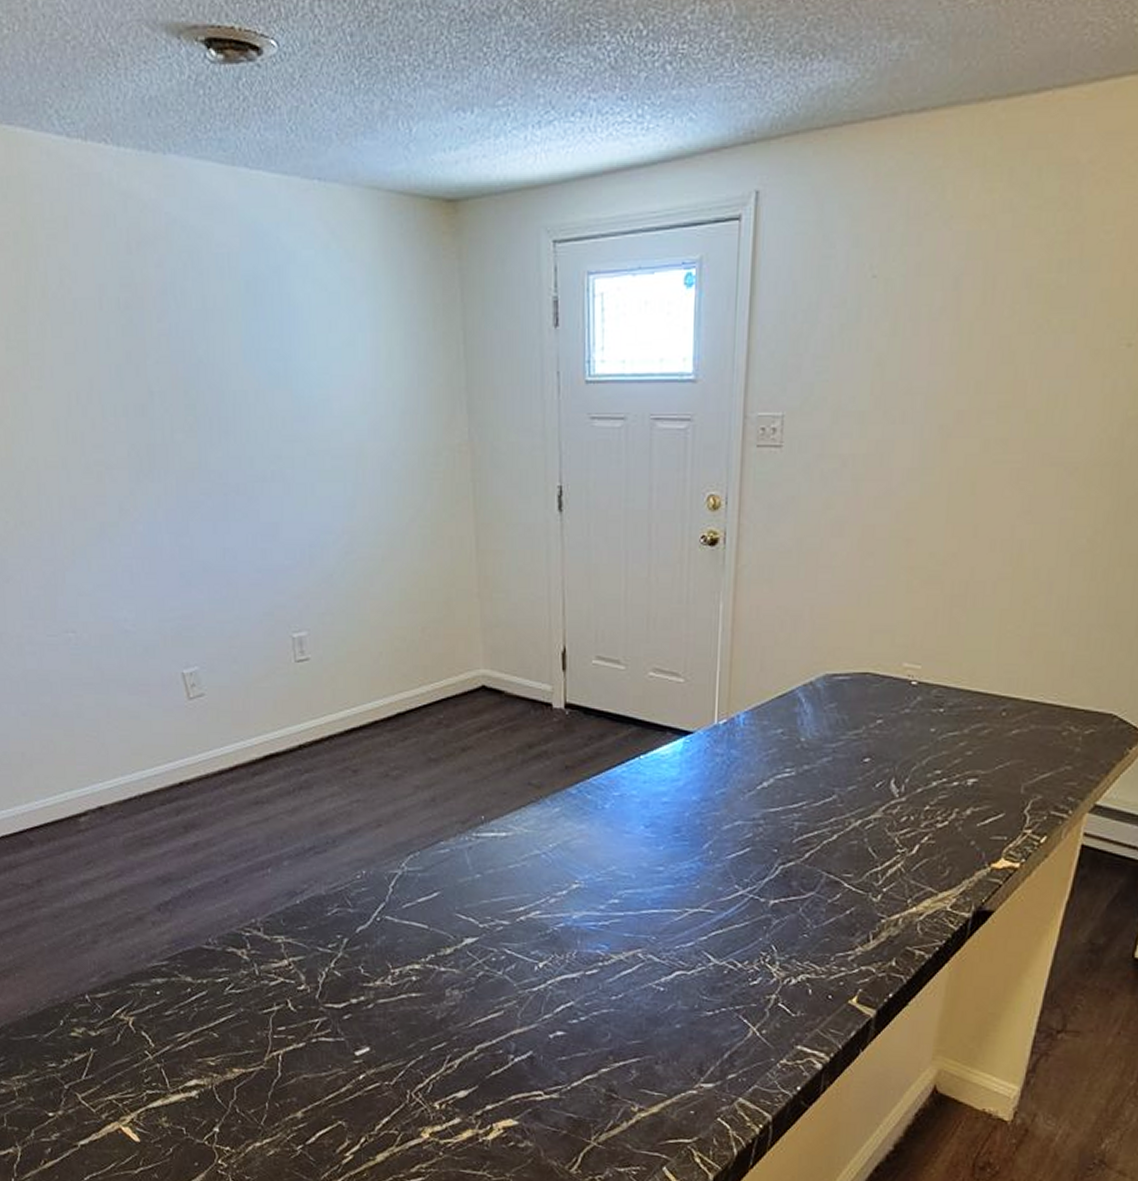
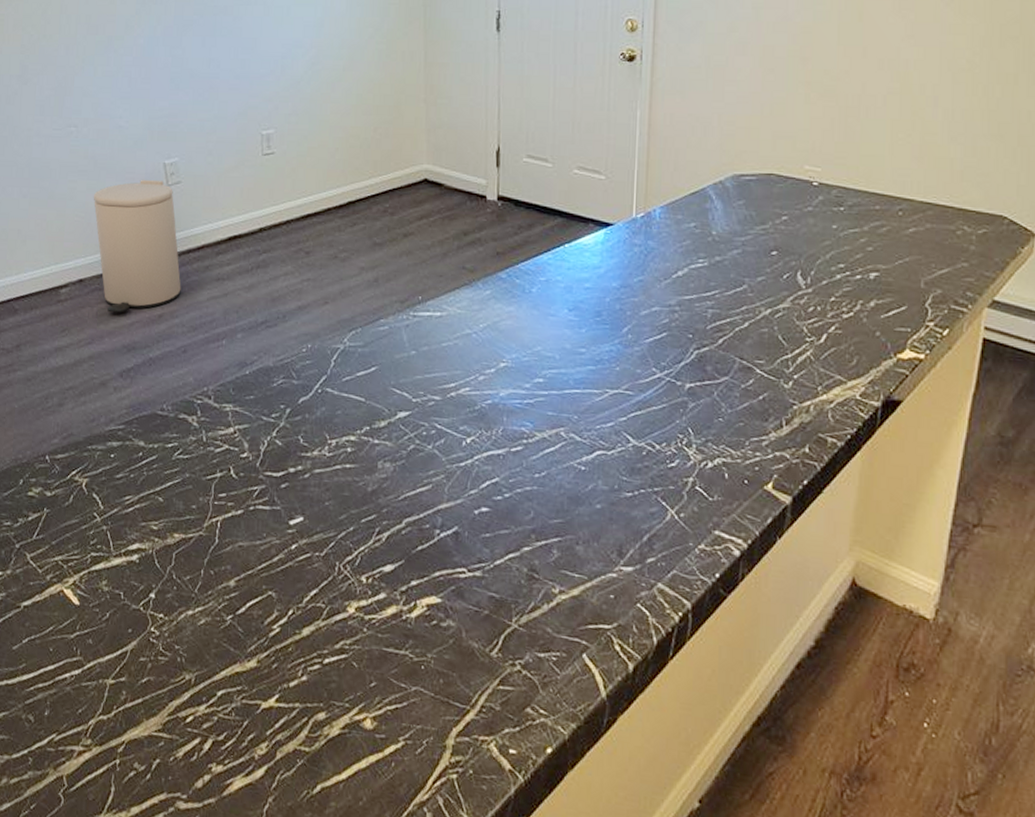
pedal bin: none [104,692,216,843] -> present [93,179,181,313]

